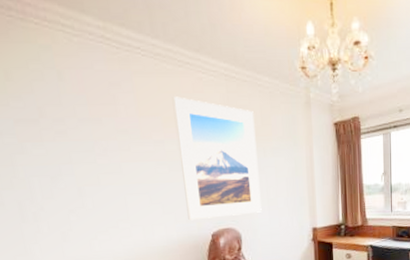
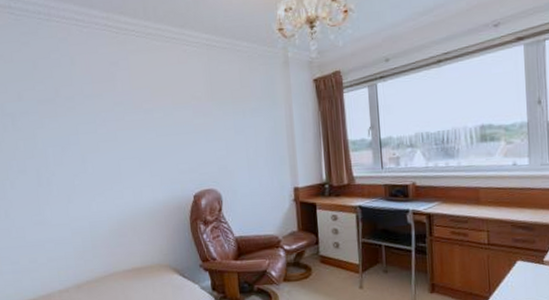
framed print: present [172,96,262,221] -> none [160,68,242,183]

